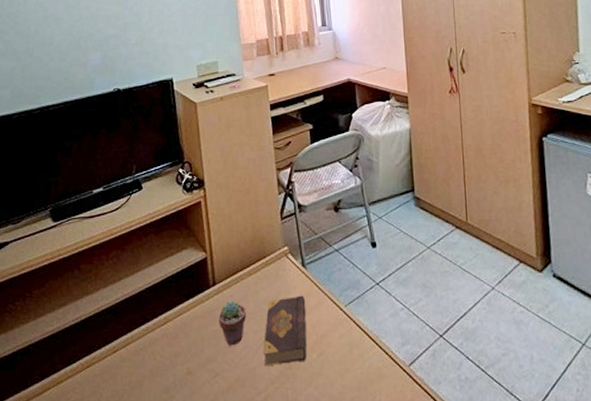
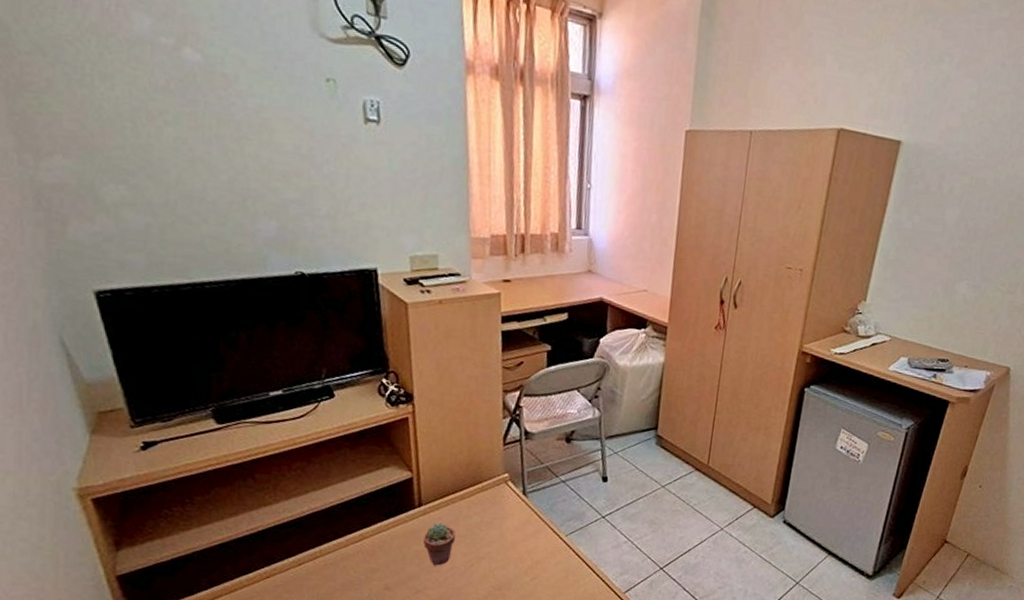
book: present [263,295,307,367] -> none [472,522,524,587]

